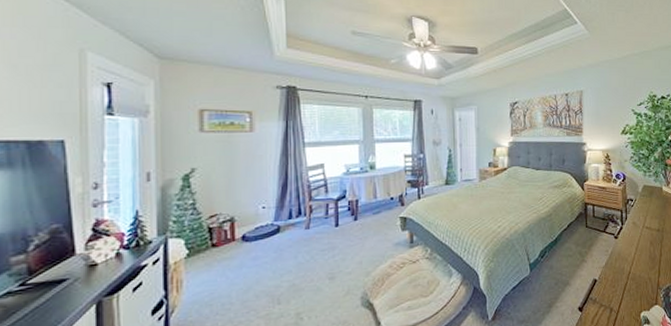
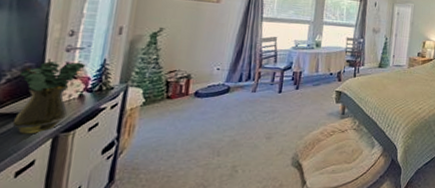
vase: none [49,215,117,303] -> present [12,59,86,134]

